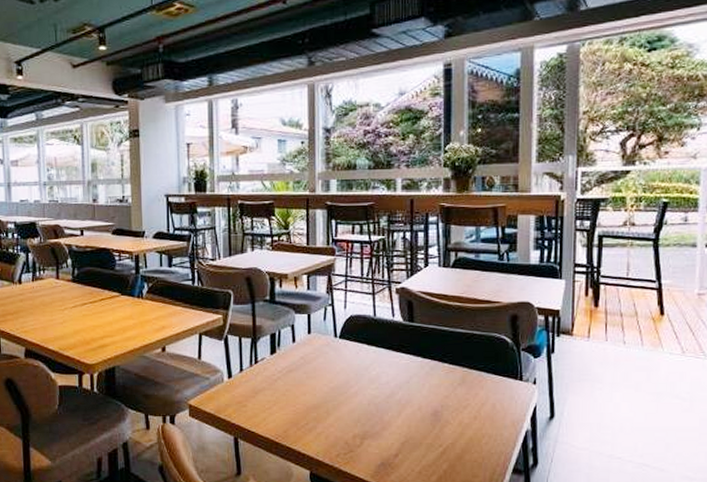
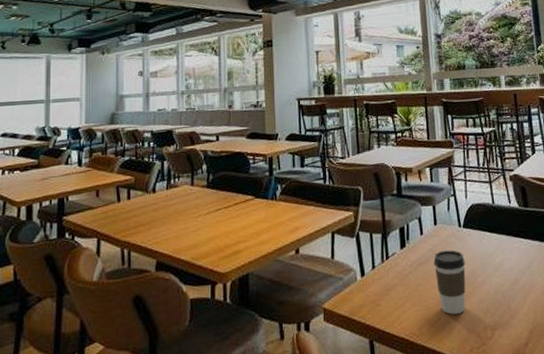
coffee cup: none [304,359,339,421] -> present [433,250,466,315]

